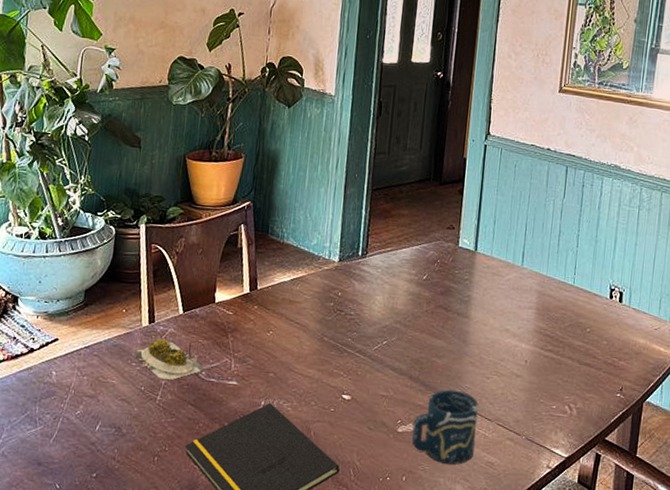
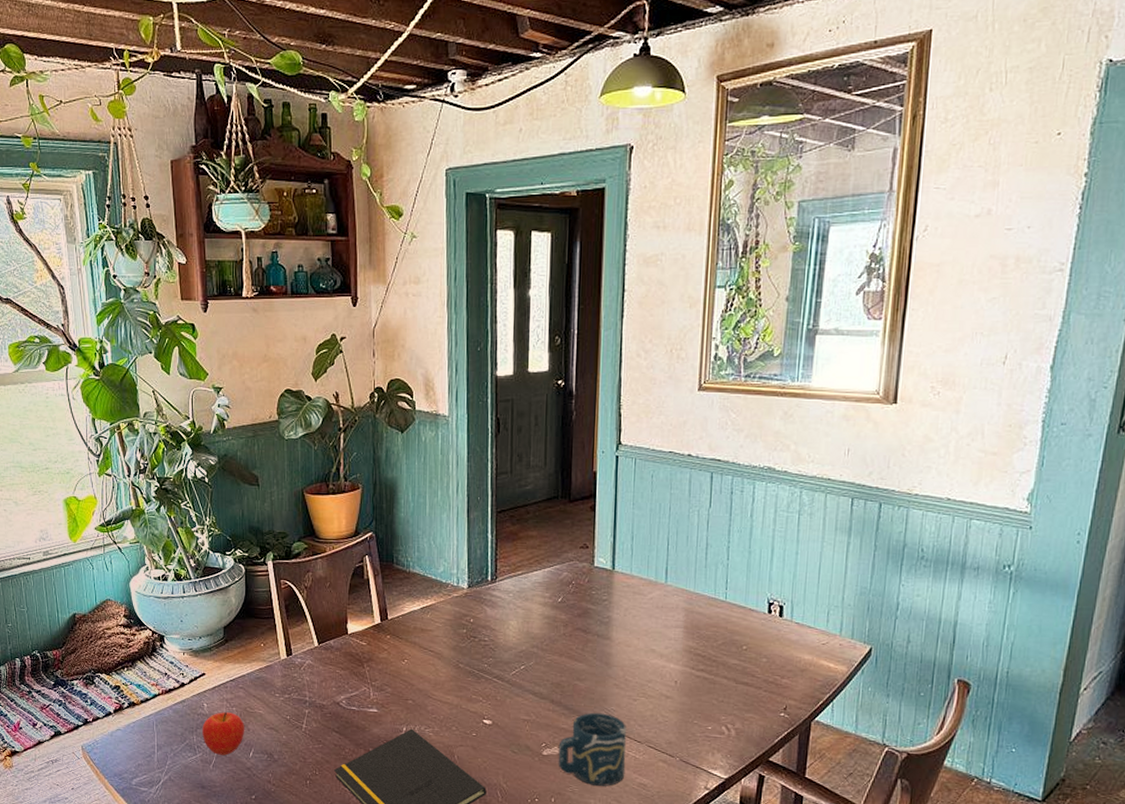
fruit: none [46,380,94,429] -> present [202,711,244,755]
succulent plant: present [130,338,205,380] -> none [273,669,345,709]

